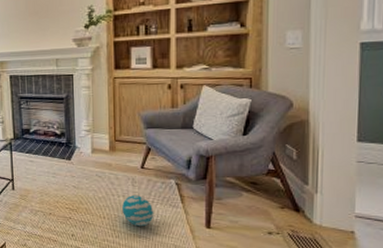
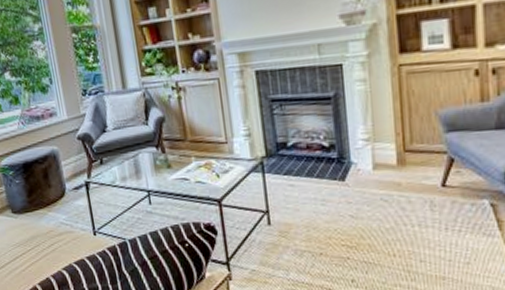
decorative ball: present [122,195,154,227] -> none [418,223,463,265]

